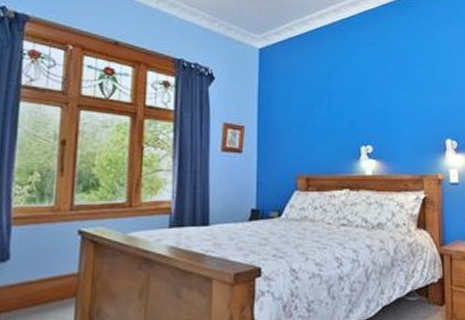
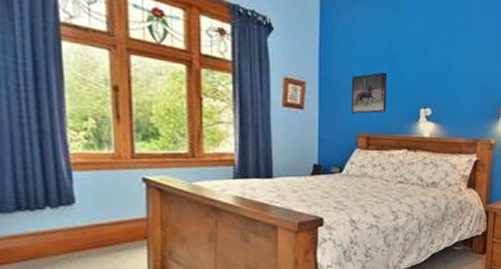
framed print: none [289,112,326,155] -> present [350,72,388,114]

